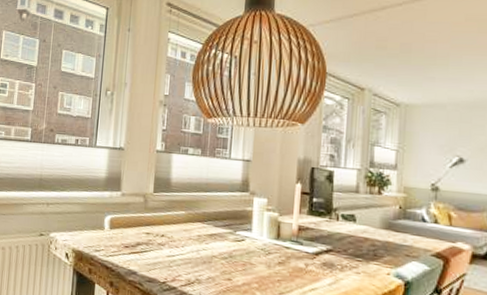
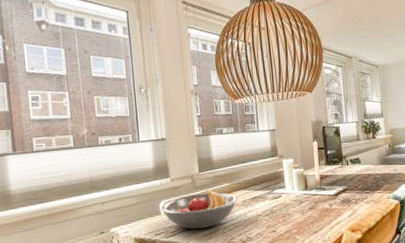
fruit bowl: none [105,214,191,257] -> present [161,190,237,229]

